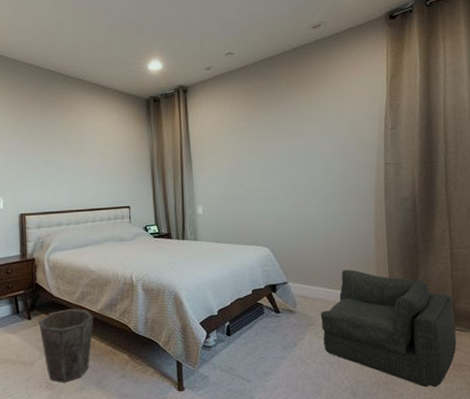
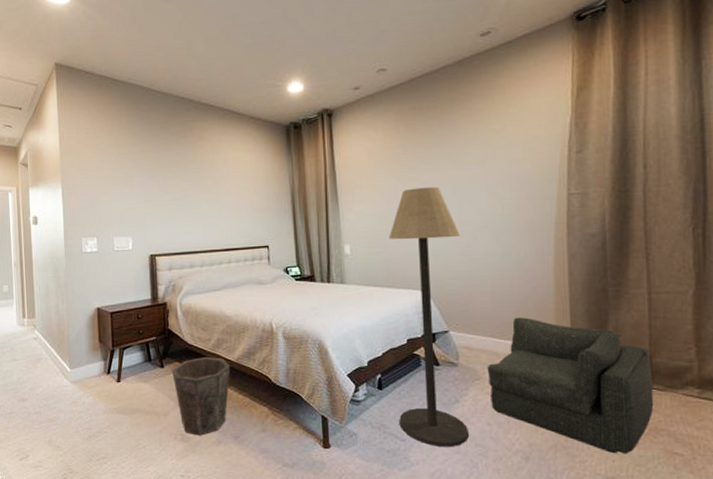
floor lamp: none [236,156,306,387] -> present [388,187,470,448]

